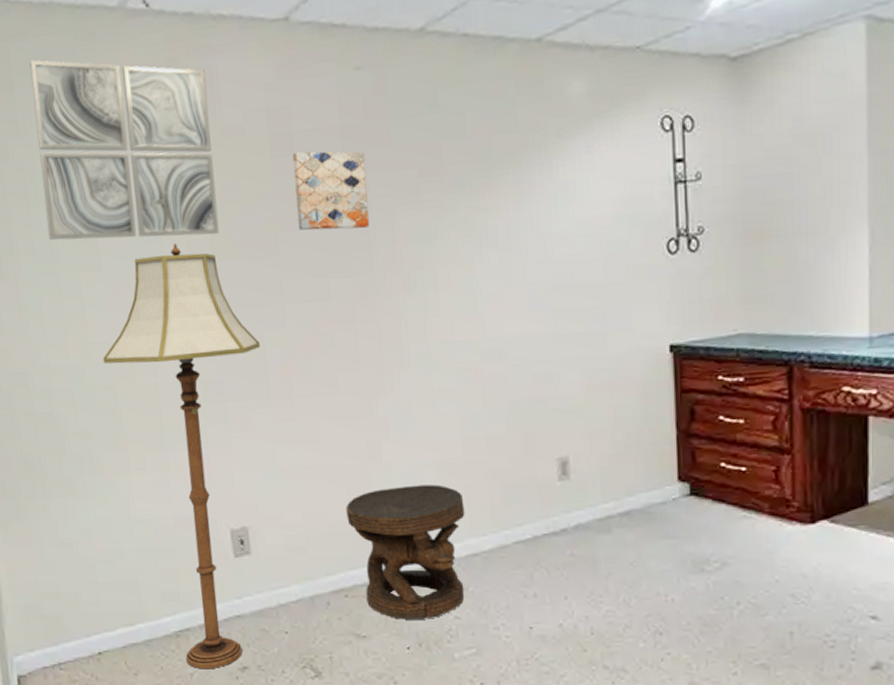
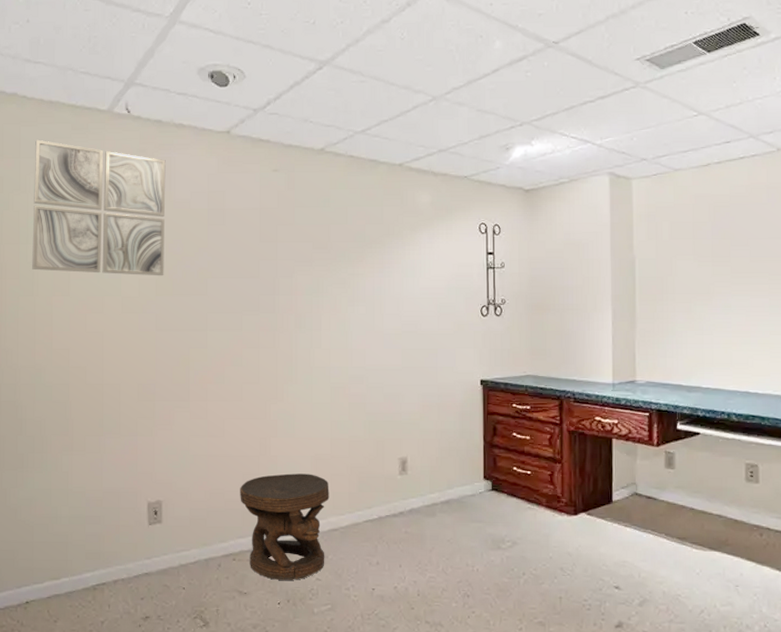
floor lamp: present [103,243,260,670] -> none [62,280,186,618]
wall art: present [293,151,370,231] -> none [223,222,275,280]

